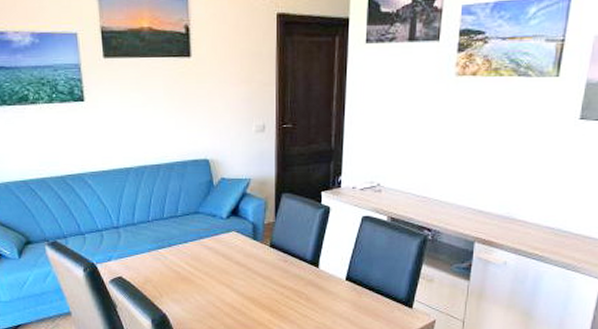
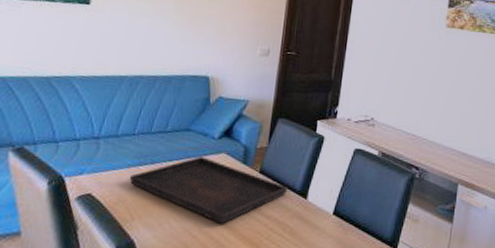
serving tray: none [152,237,300,295] -> present [130,157,288,224]

